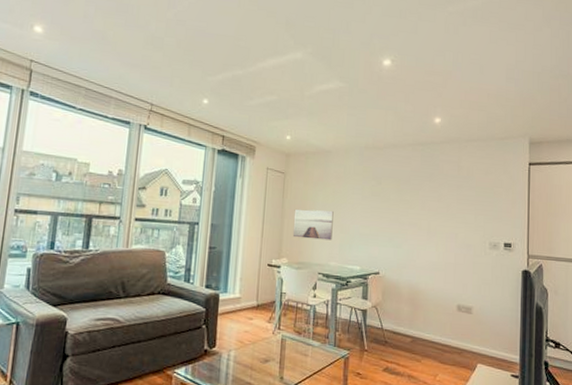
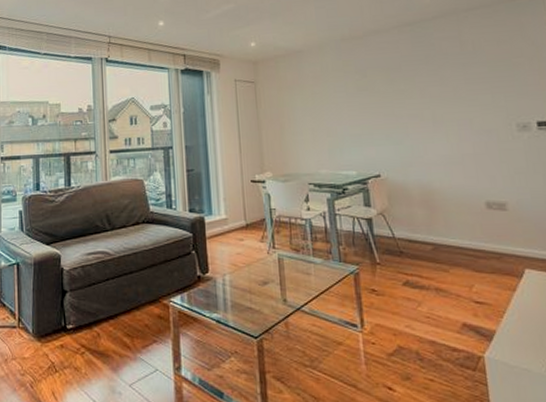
wall art: present [292,209,334,241] -> none [271,114,319,149]

